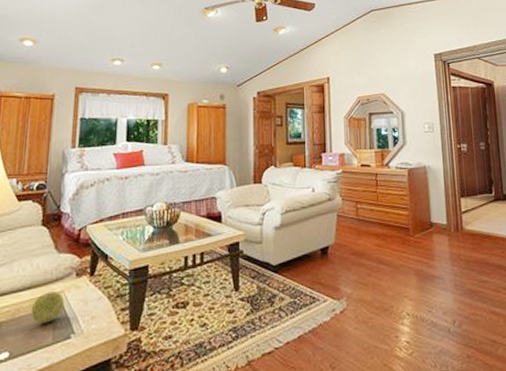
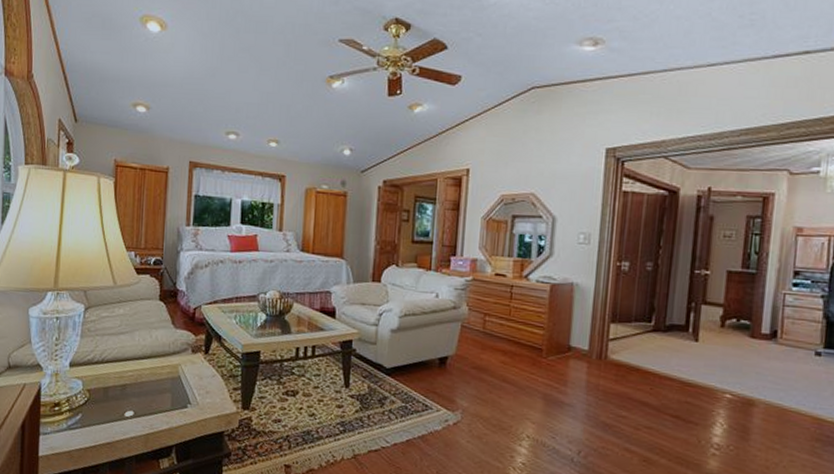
decorative ball: present [31,291,65,324] -> none [151,363,182,391]

